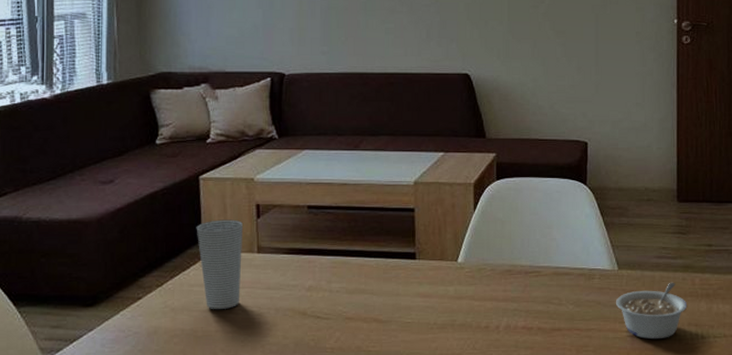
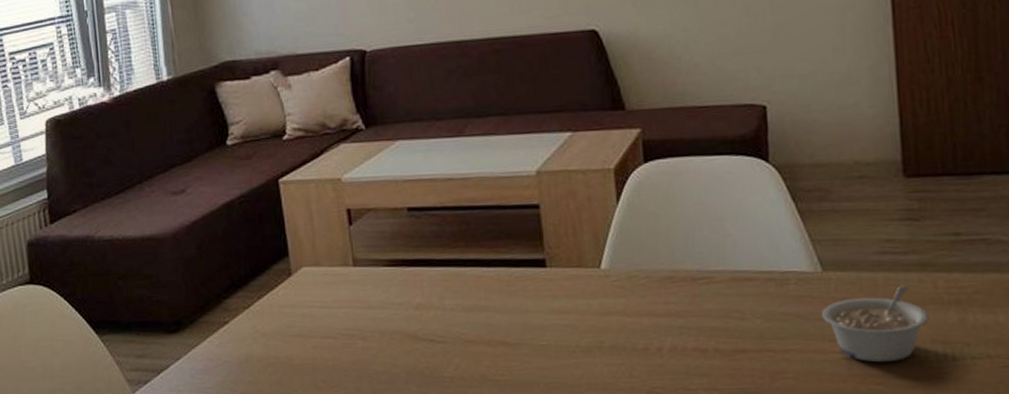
cup: present [196,219,244,310] -> none [280,228,338,334]

